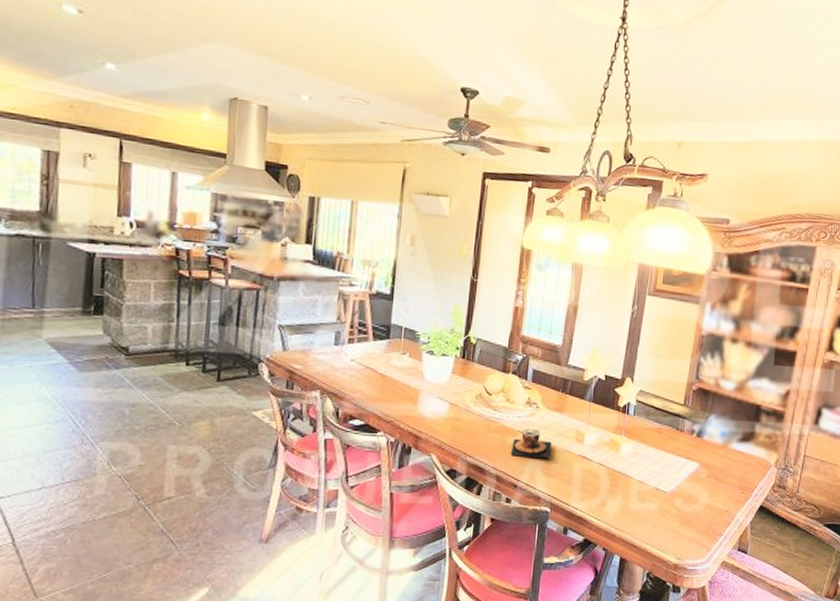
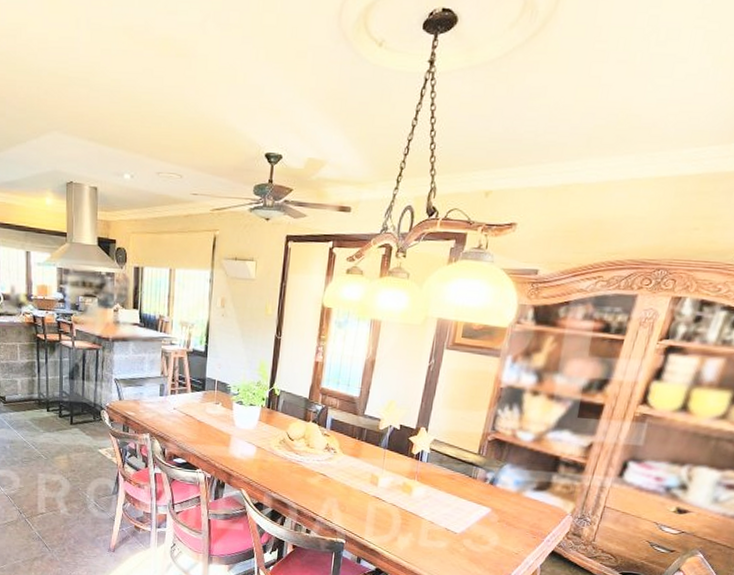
teacup: present [510,428,552,458] -> none [310,470,348,497]

